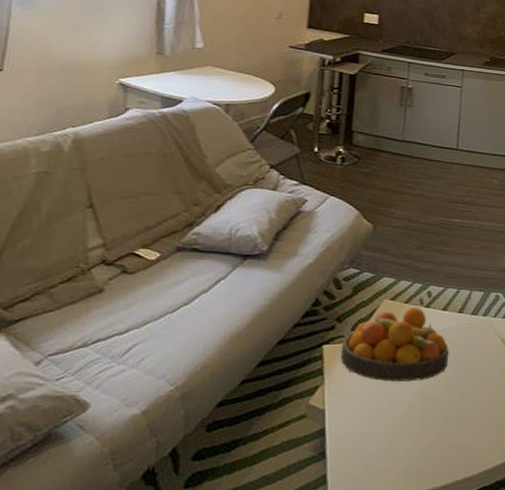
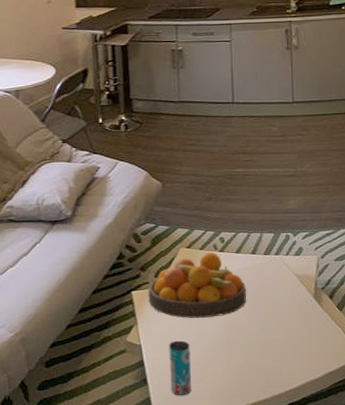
beverage can: none [352,406,381,474] -> present [169,340,191,396]

